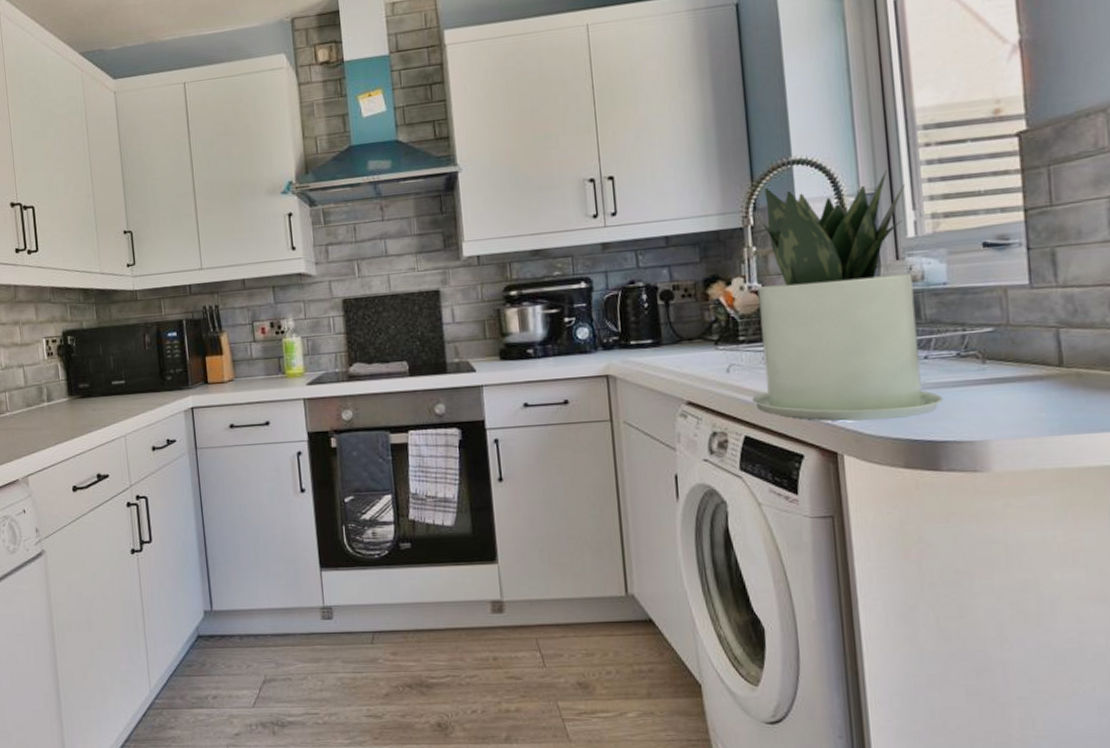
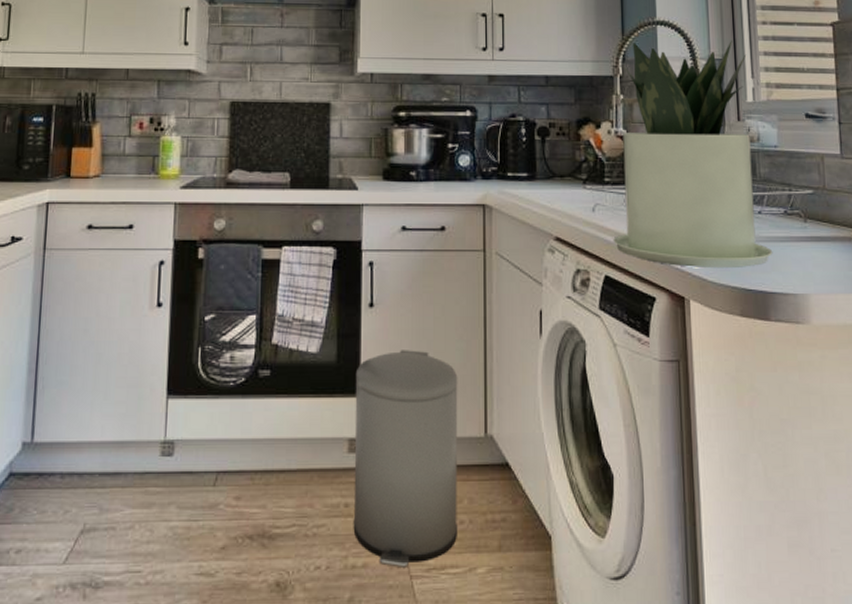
pedal bin: none [491,519,605,713] -> present [353,350,458,569]

